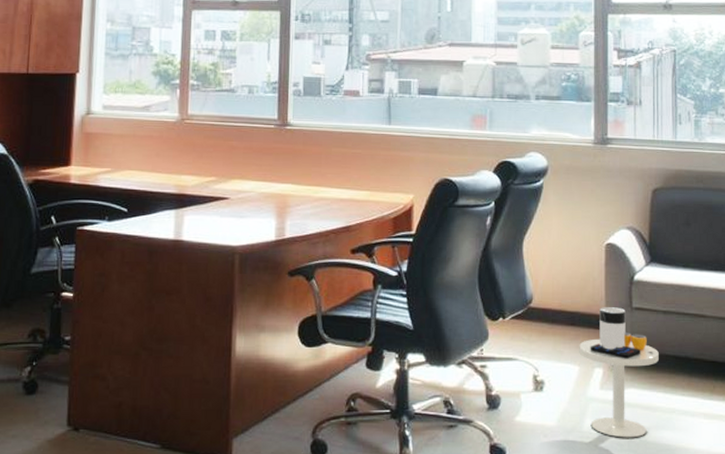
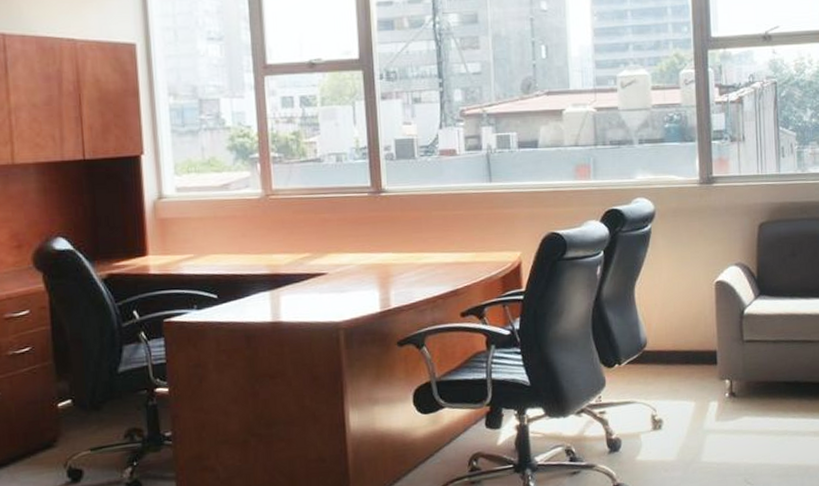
side table: present [579,307,659,438] -> none [694,341,770,464]

